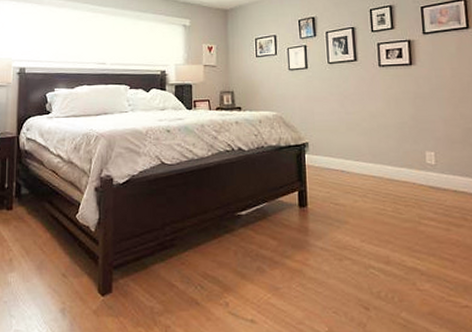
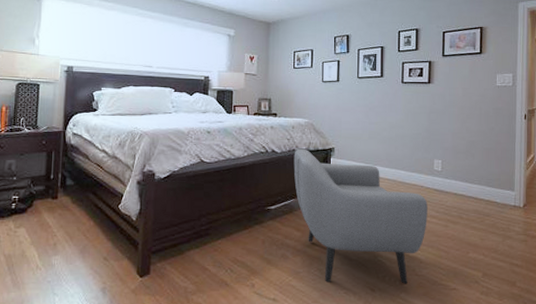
armchair: none [263,145,425,301] -> present [293,148,428,284]

